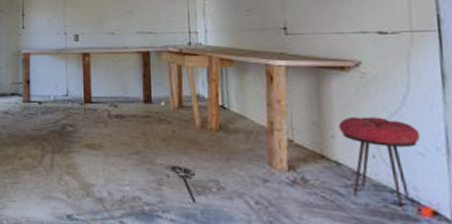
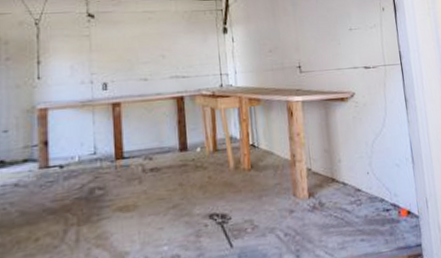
stool: present [339,116,421,208] -> none [343,138,396,214]

